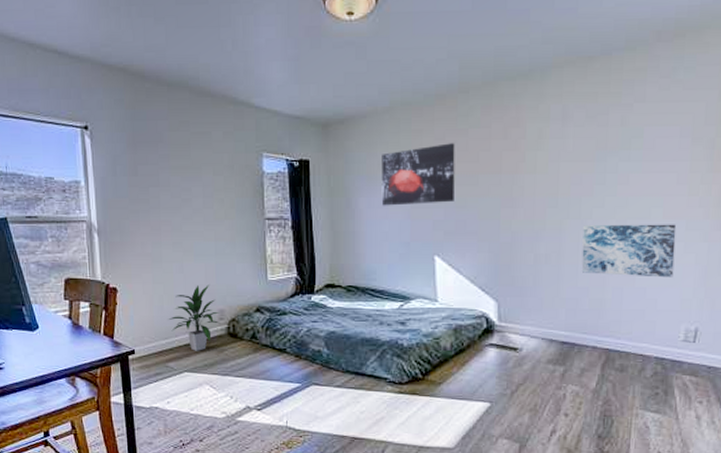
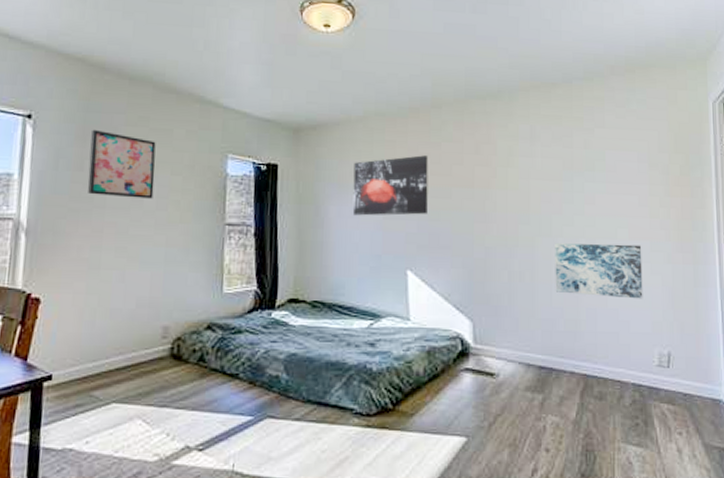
wall art: none [139,136,200,198] -> present [87,129,156,199]
indoor plant: present [168,284,220,351] -> none [99,296,164,377]

